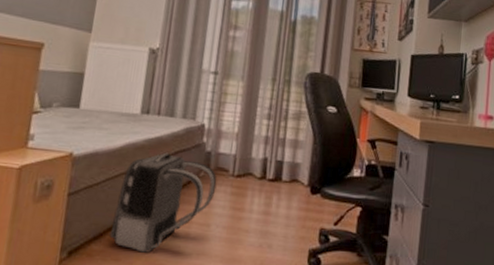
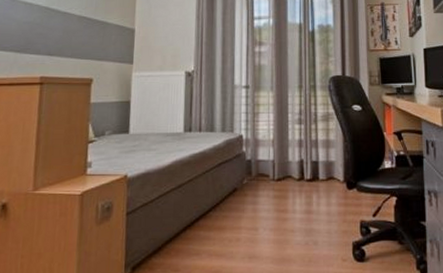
backpack: present [109,152,217,253] -> none [167,165,260,261]

